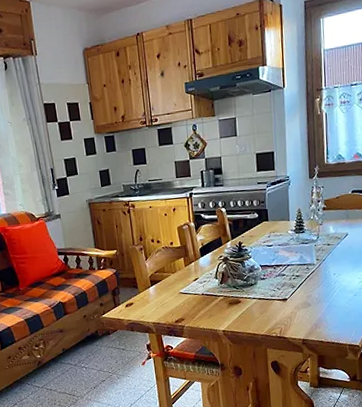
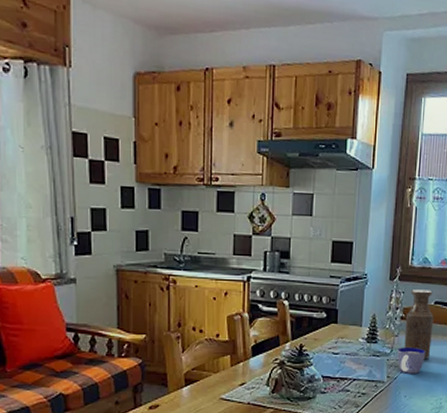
cup: none [323,232,349,255] -> present [397,347,426,374]
bottle: none [327,181,353,241] -> present [404,289,434,359]

